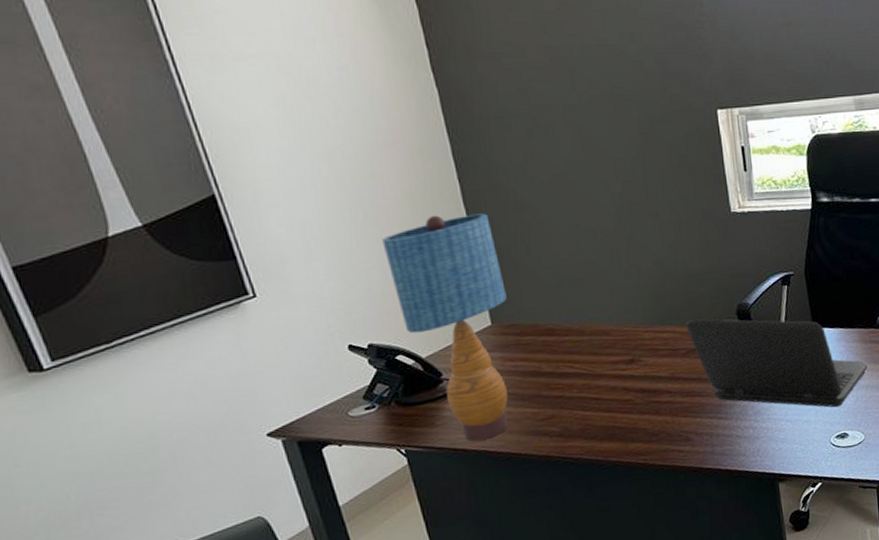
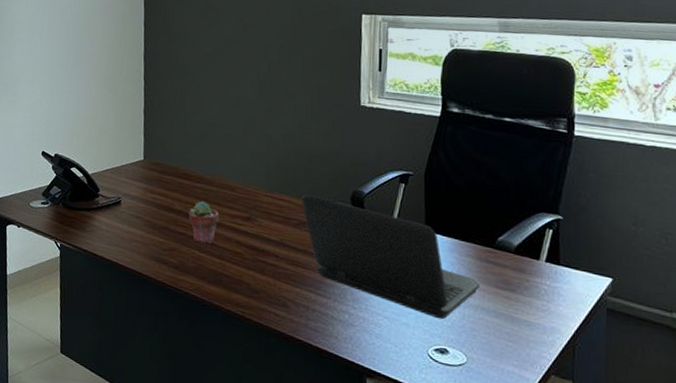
table lamp: present [382,213,508,442] -> none [82,65,160,254]
potted succulent: none [561,355,599,402] -> present [188,201,220,245]

